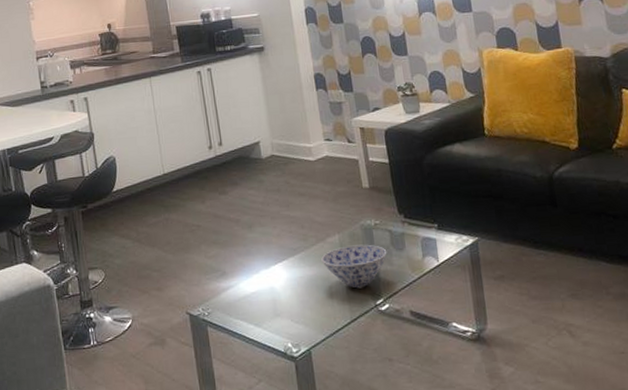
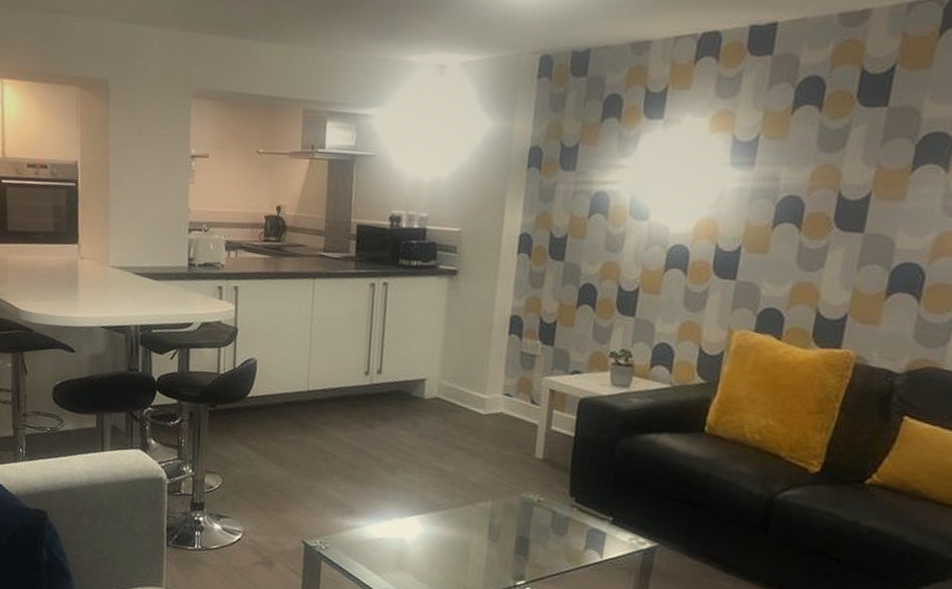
bowl: present [321,244,387,289] -> none [465,515,544,564]

